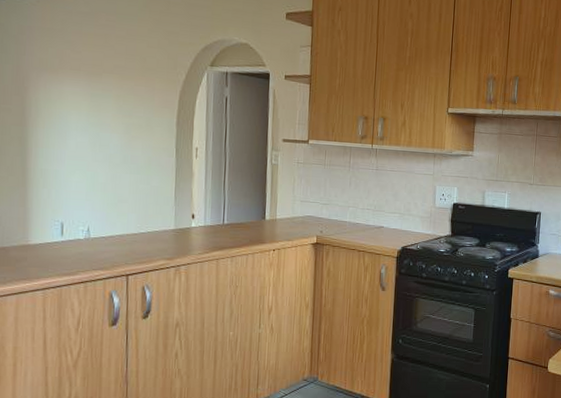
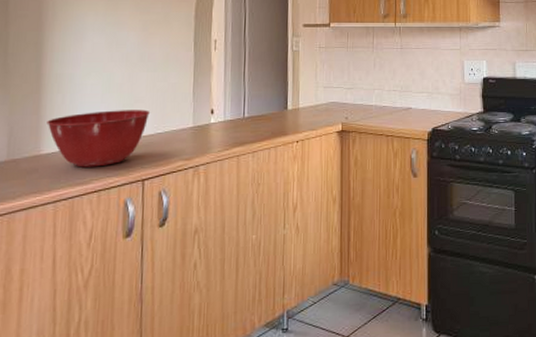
mixing bowl: none [33,208,133,260] -> present [47,110,150,168]

